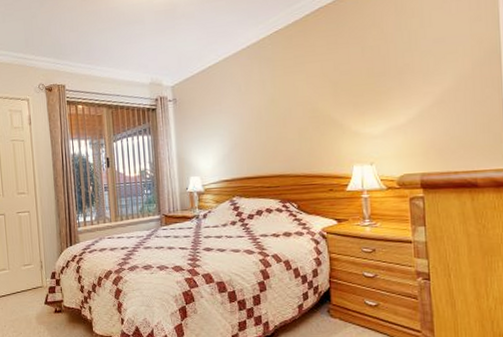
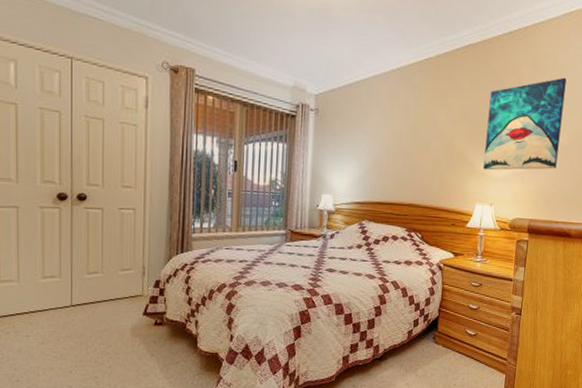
wall art: none [351,17,444,129] -> present [483,77,567,170]

